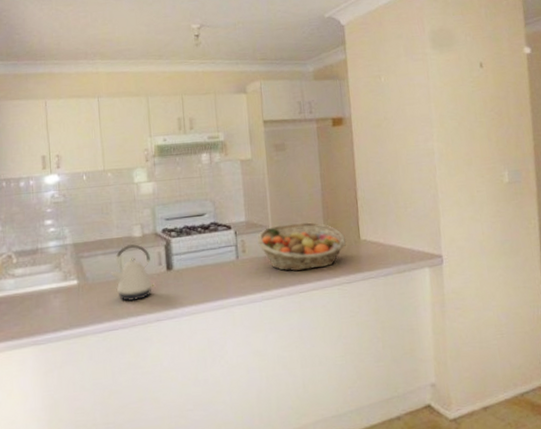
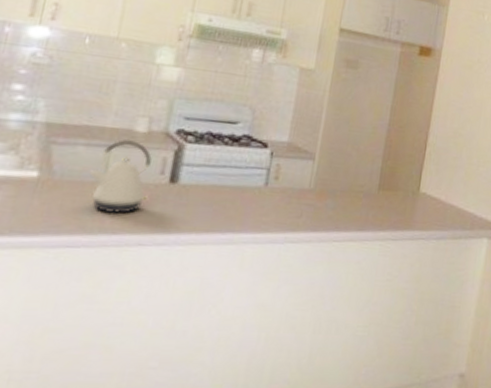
fruit basket: present [257,222,347,271] -> none [296,155,404,216]

